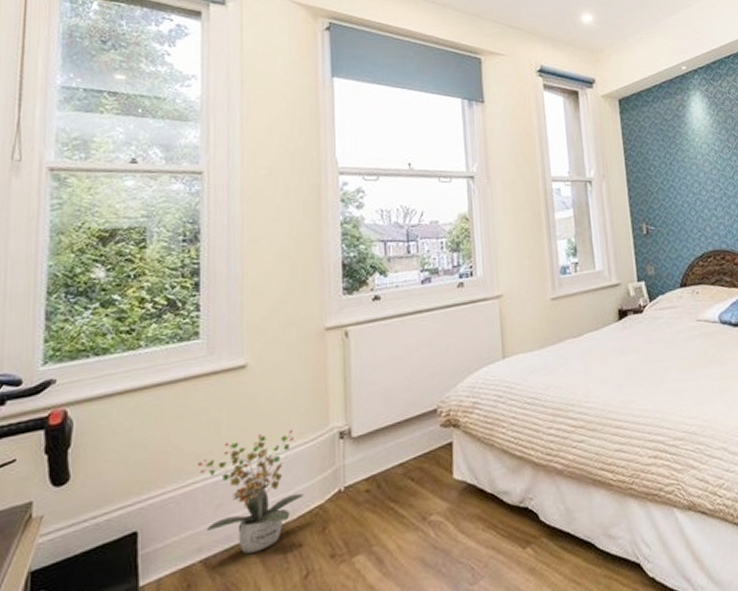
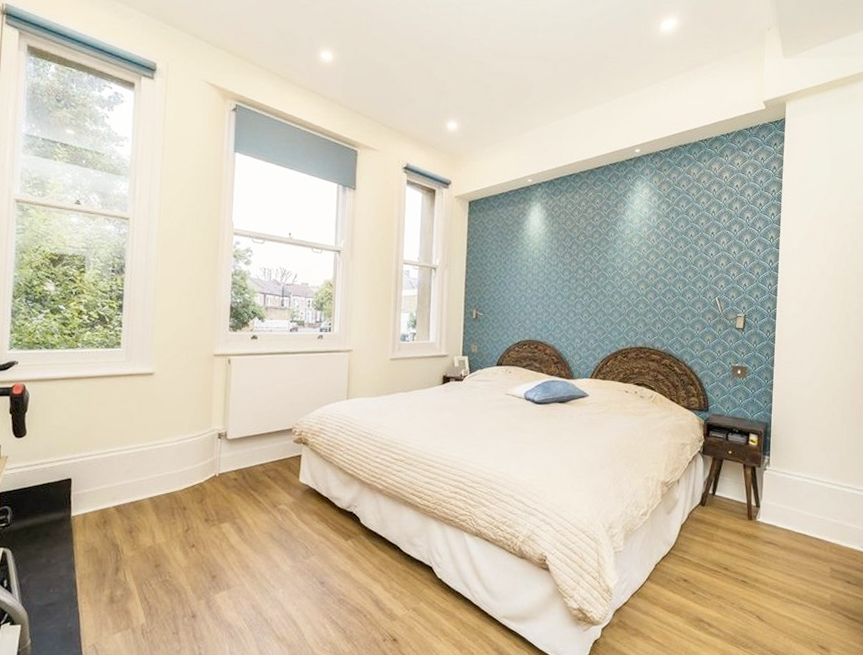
potted plant: present [198,429,305,554] -> none [115,424,190,508]

